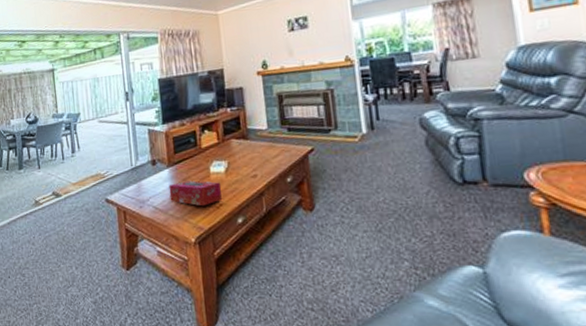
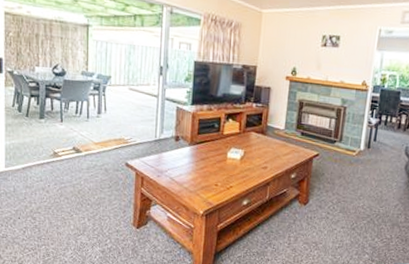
tissue box: present [168,180,222,207] -> none [187,160,234,186]

